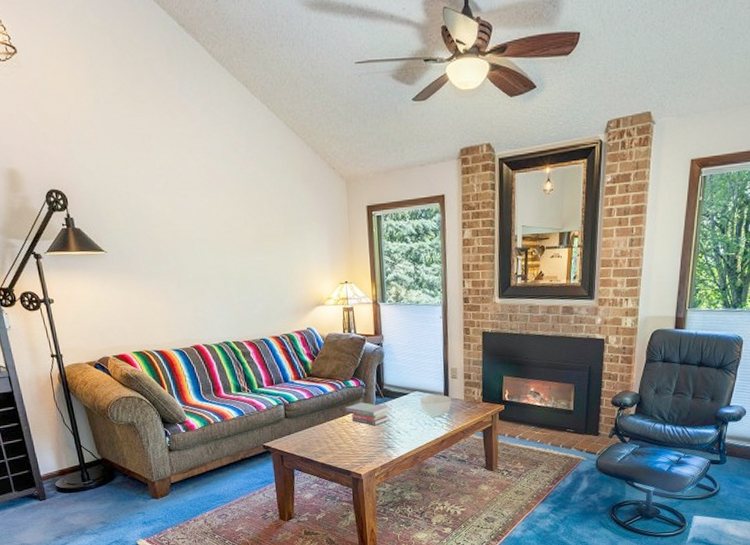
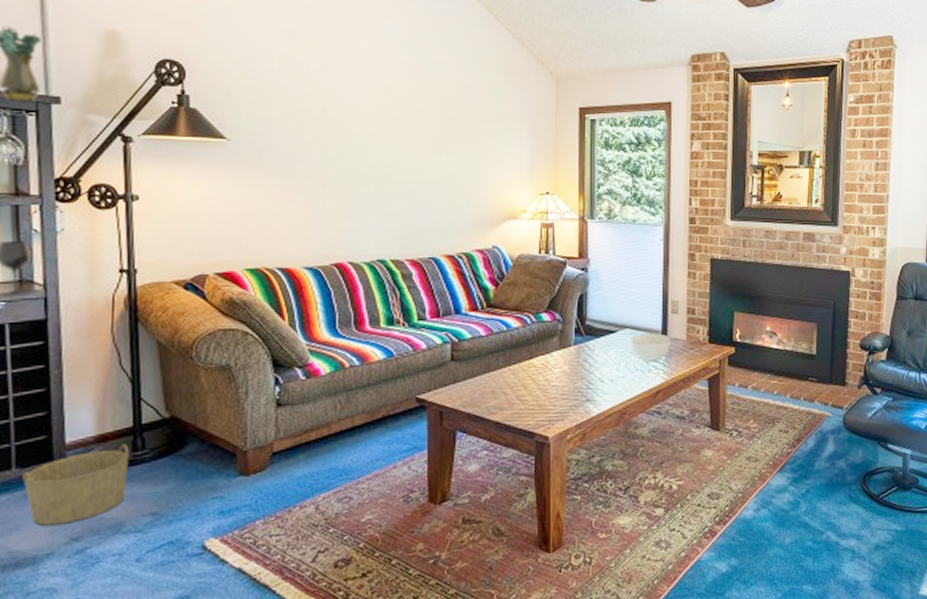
basket: none [20,477,83,529] -> present [22,444,130,527]
books: present [345,402,389,426] -> none [533,341,591,373]

